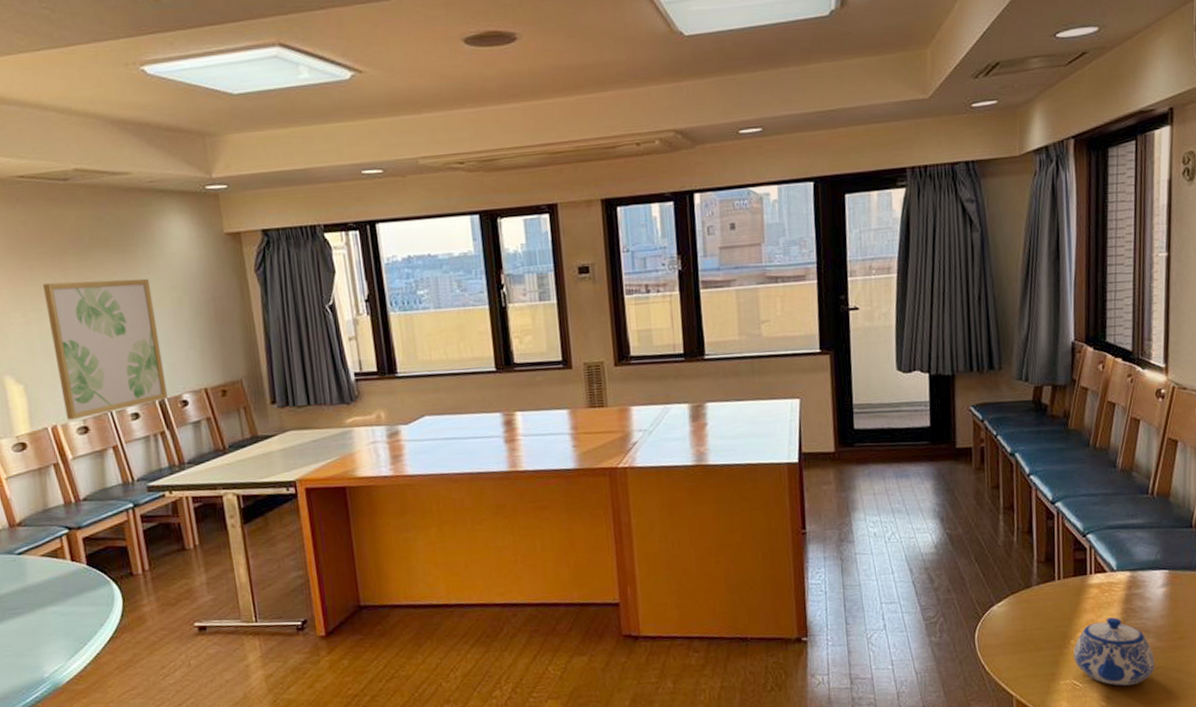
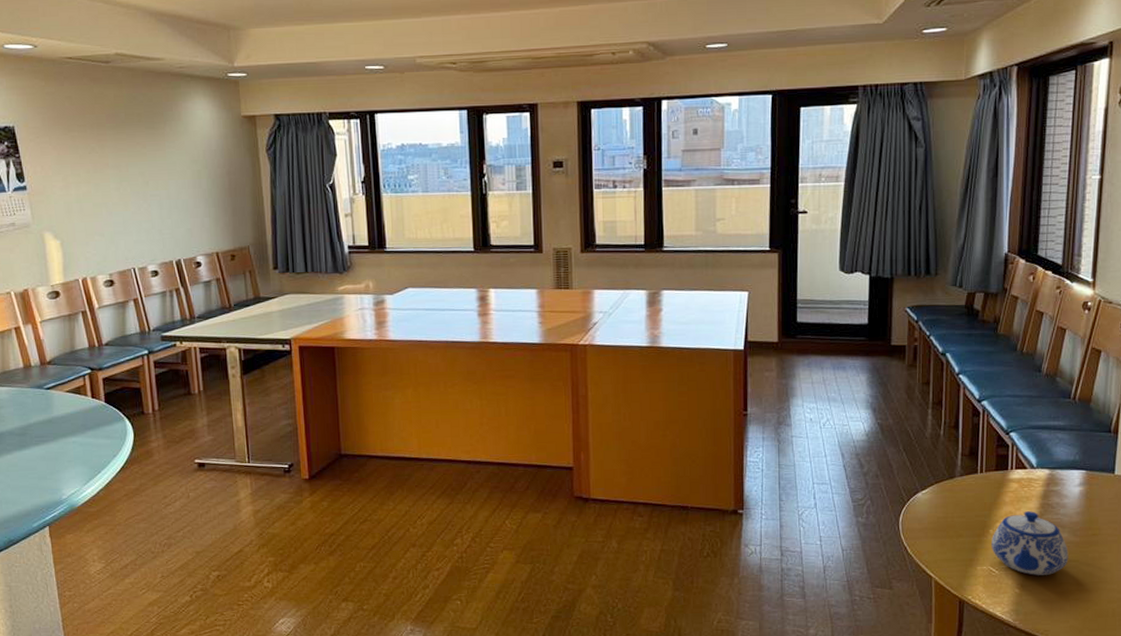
wall art: present [43,278,168,420] -> none [83,152,184,274]

